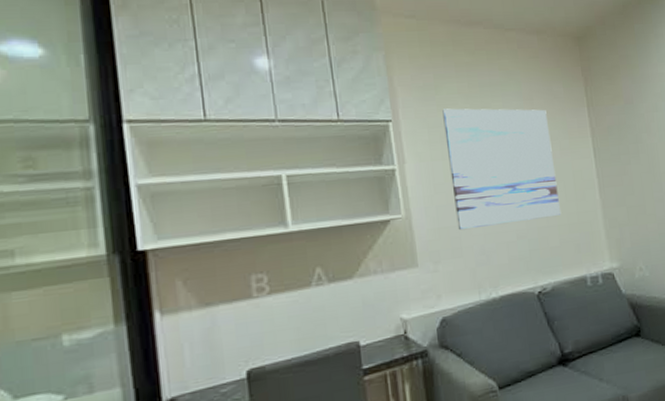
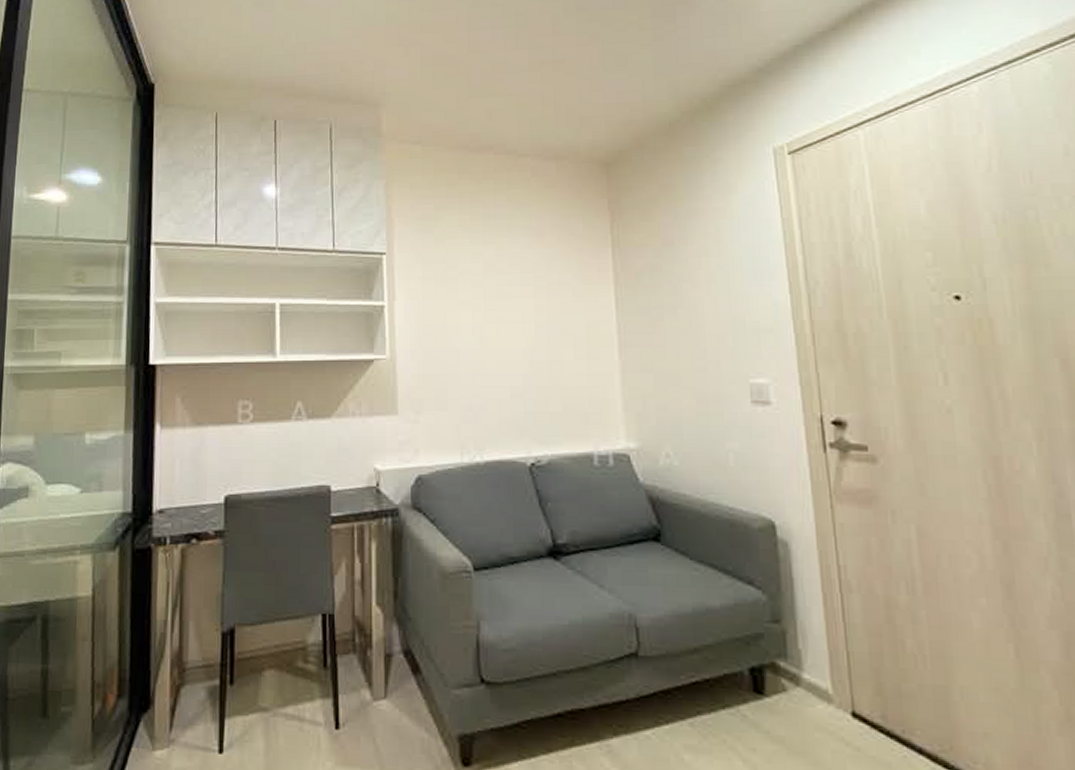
wall art: present [442,108,562,231] -> none [440,242,568,380]

